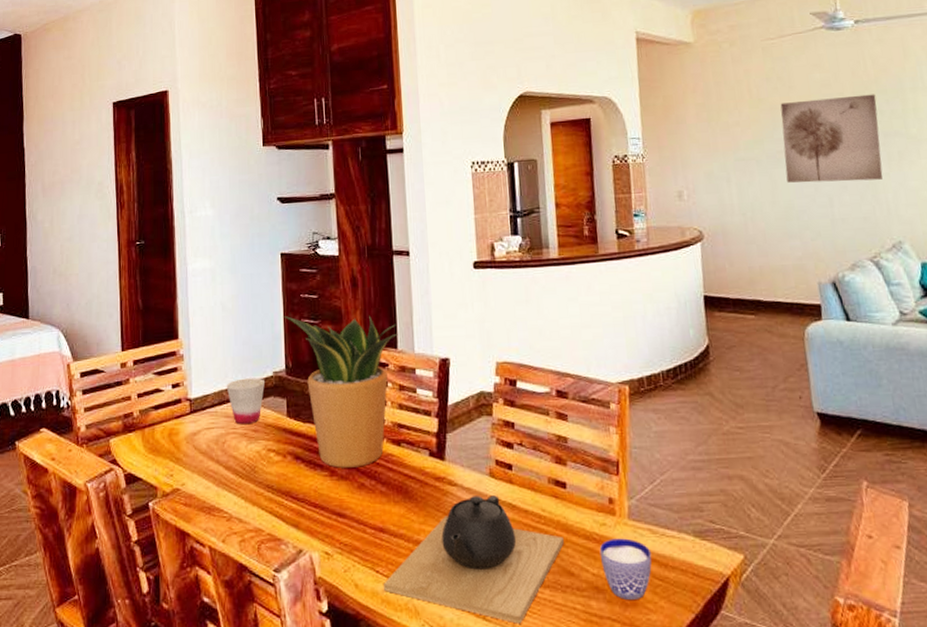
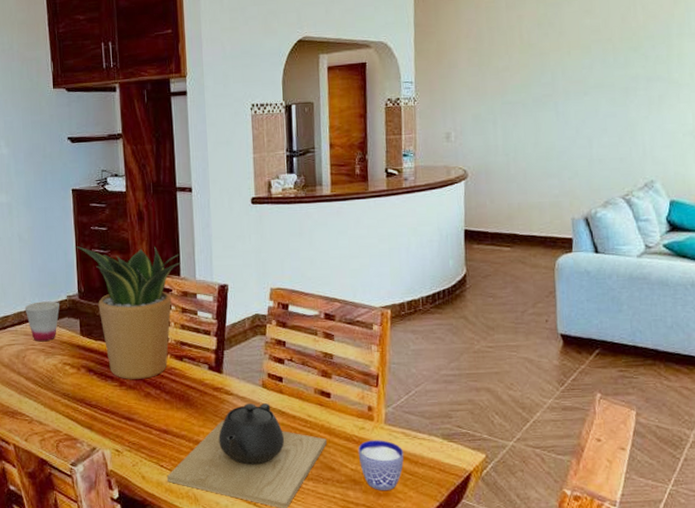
wall art: present [780,94,883,183] -> none [549,39,643,126]

